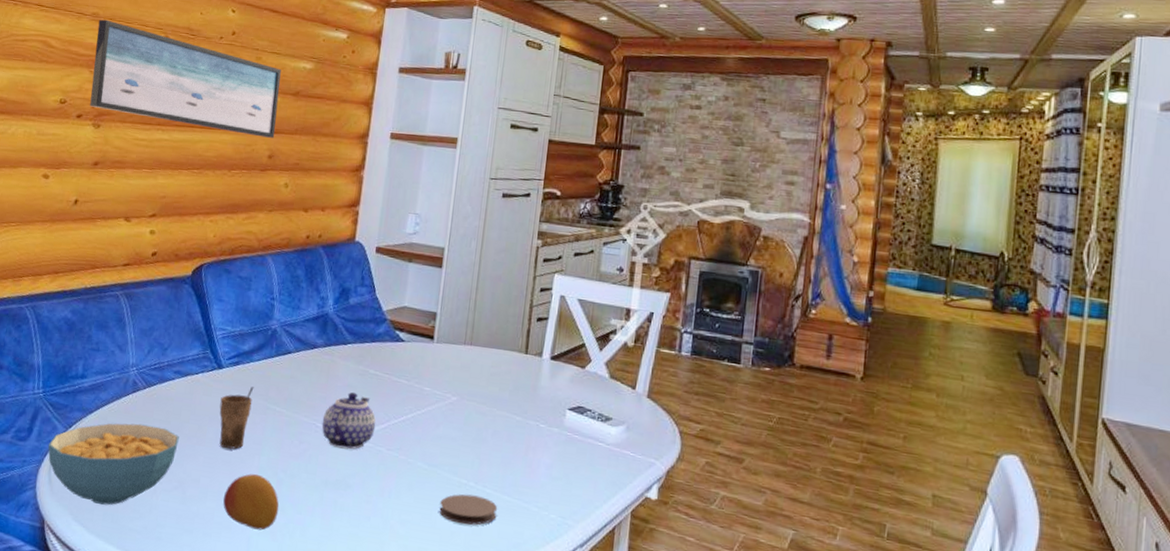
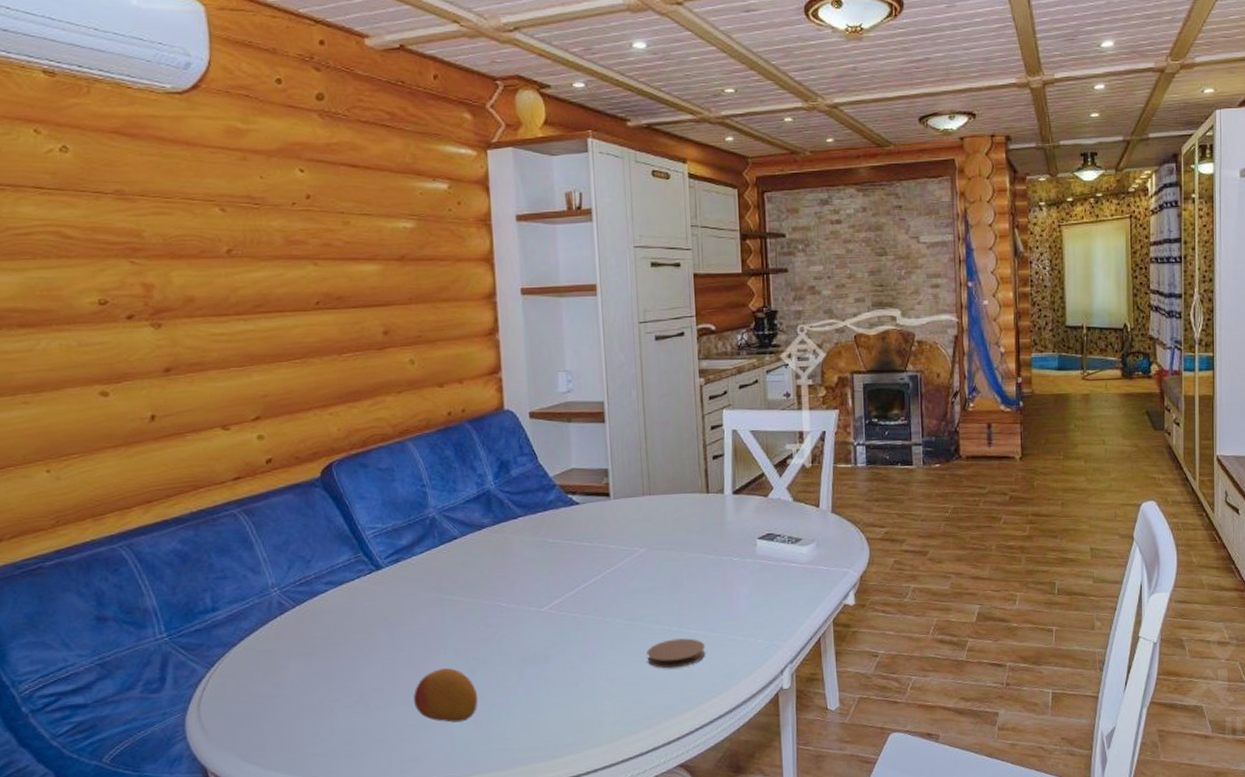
cereal bowl: present [48,423,179,506] -> none [189,643,349,738]
wall art: present [90,19,281,138] -> none [126,196,386,312]
cup: present [219,386,254,450] -> none [387,581,425,651]
teapot: present [321,391,376,449] -> none [506,564,566,624]

